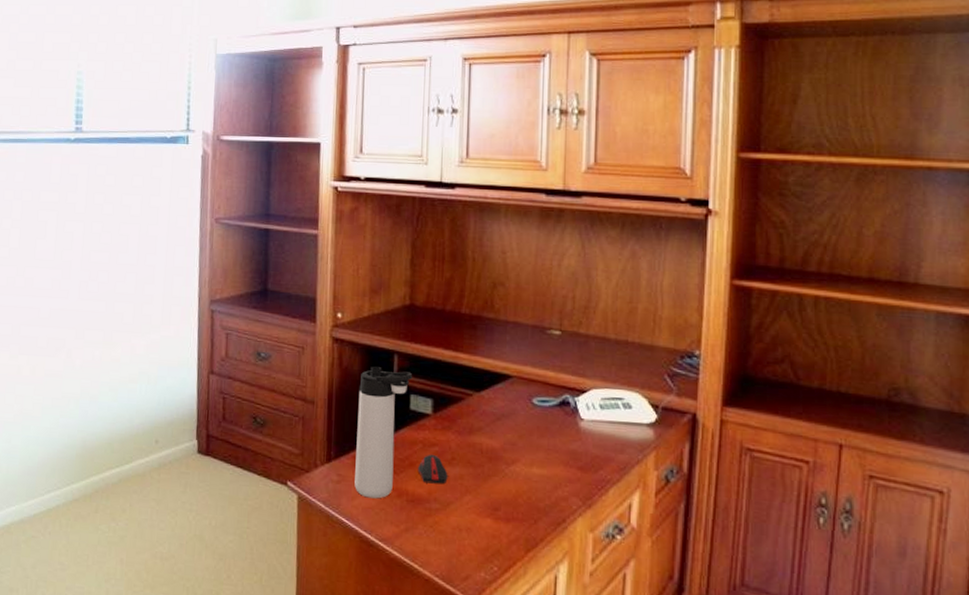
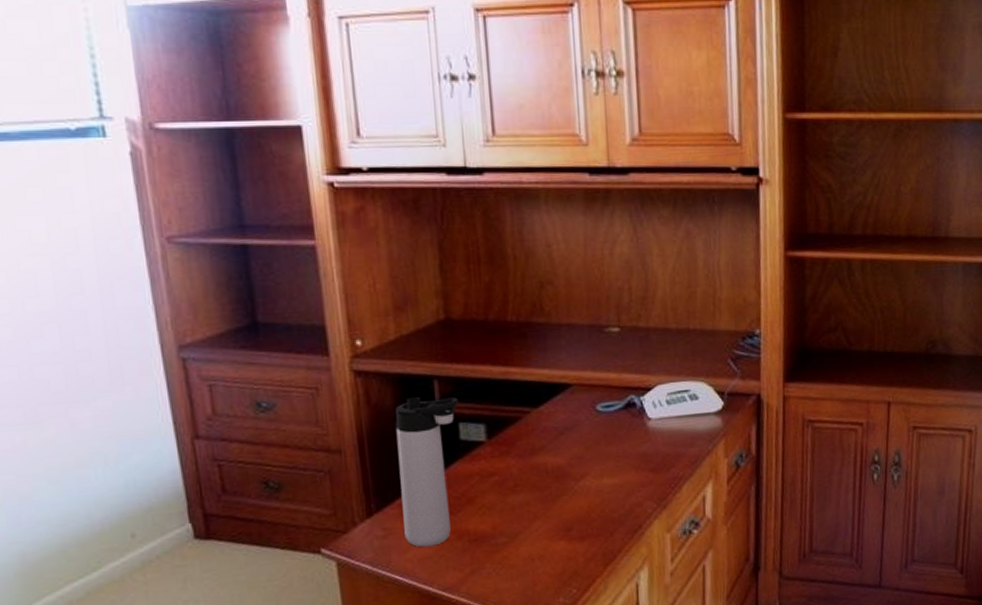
computer mouse: present [417,454,448,484] -> none [477,484,513,518]

